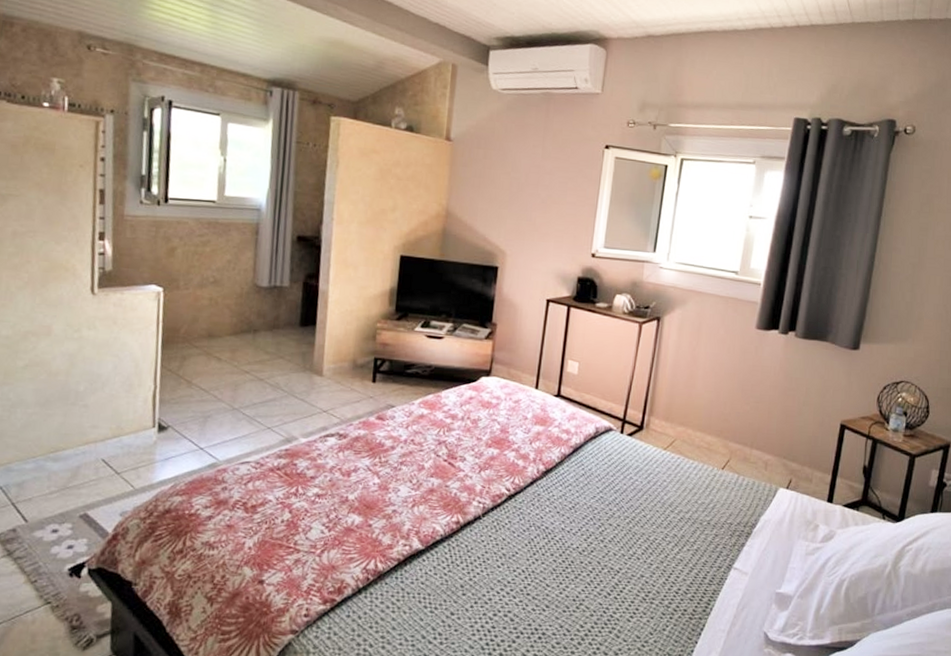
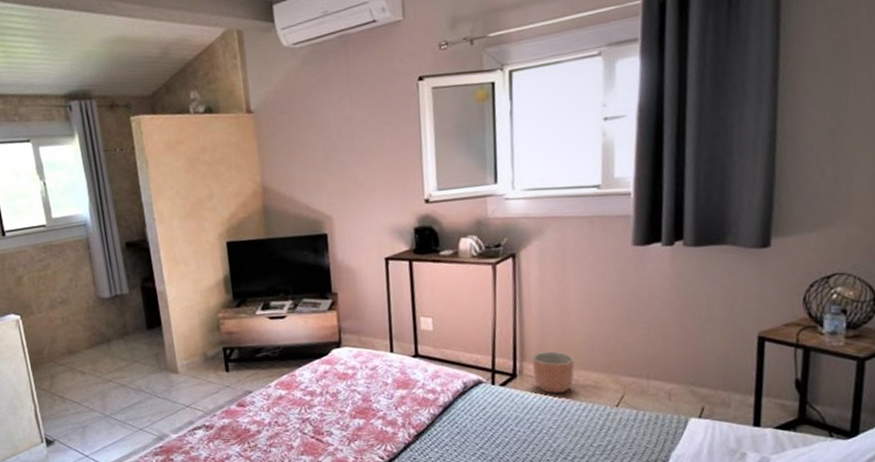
planter: none [658,410,694,450] -> present [532,351,575,394]

